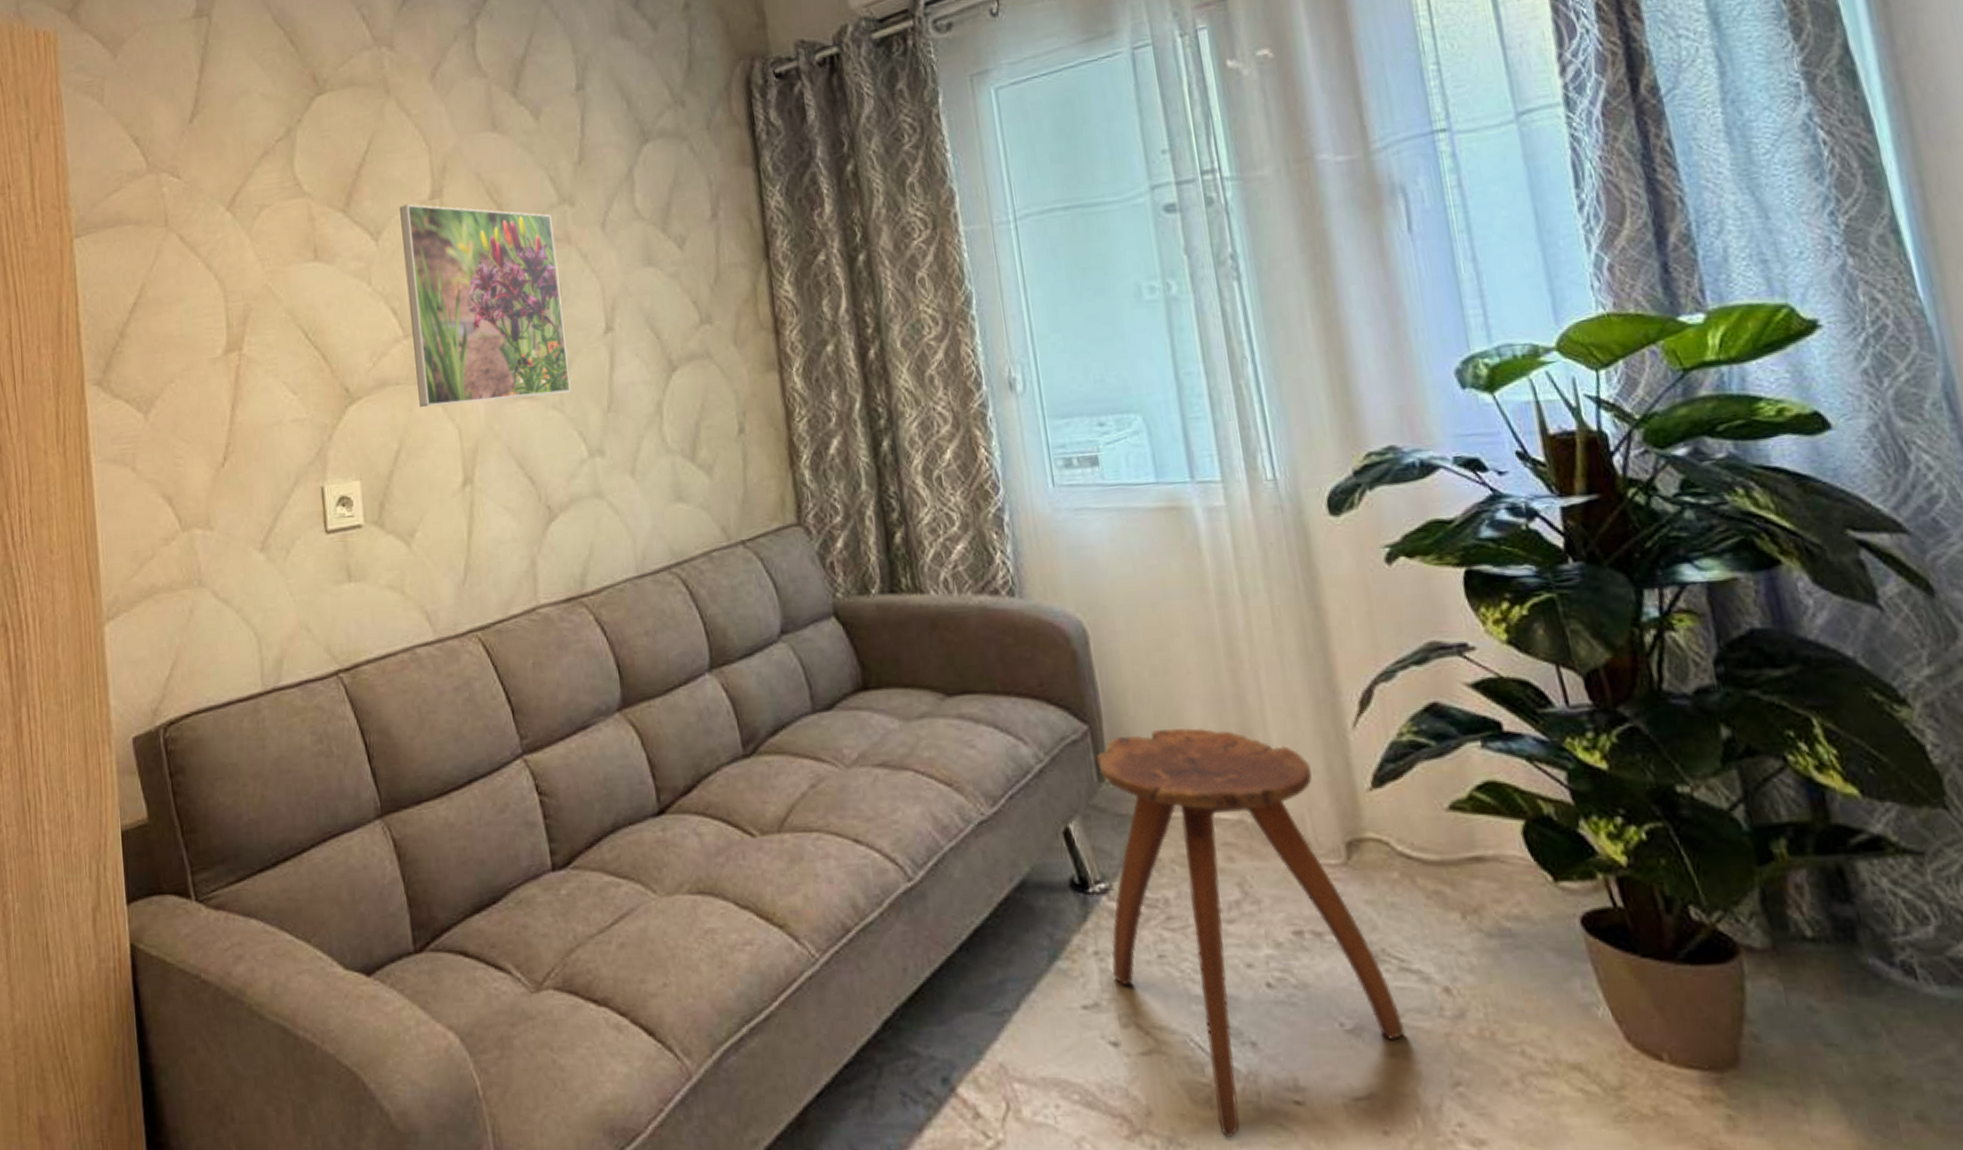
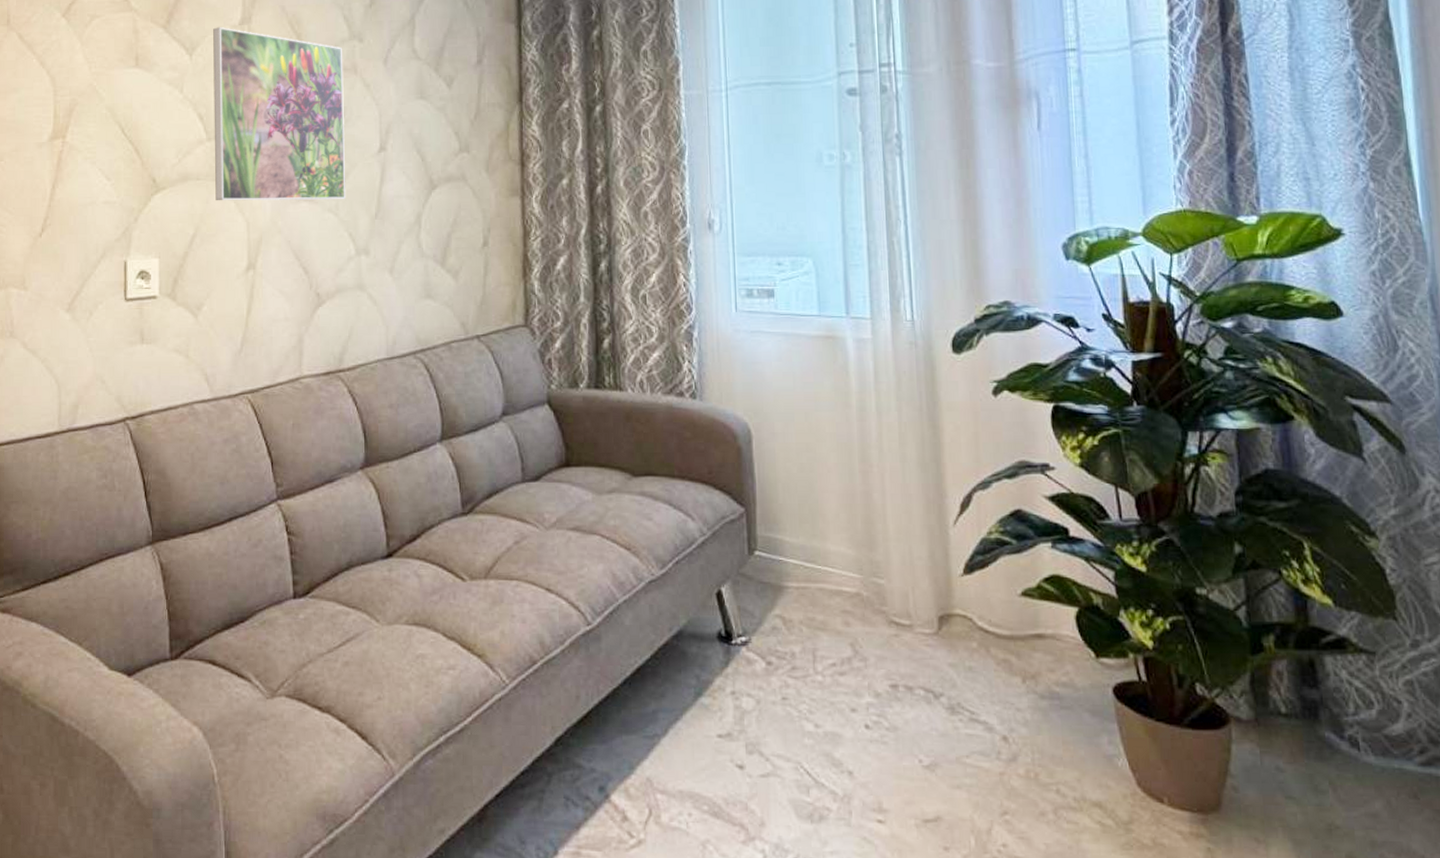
stool: present [1097,727,1406,1139] -> none [744,516,970,847]

